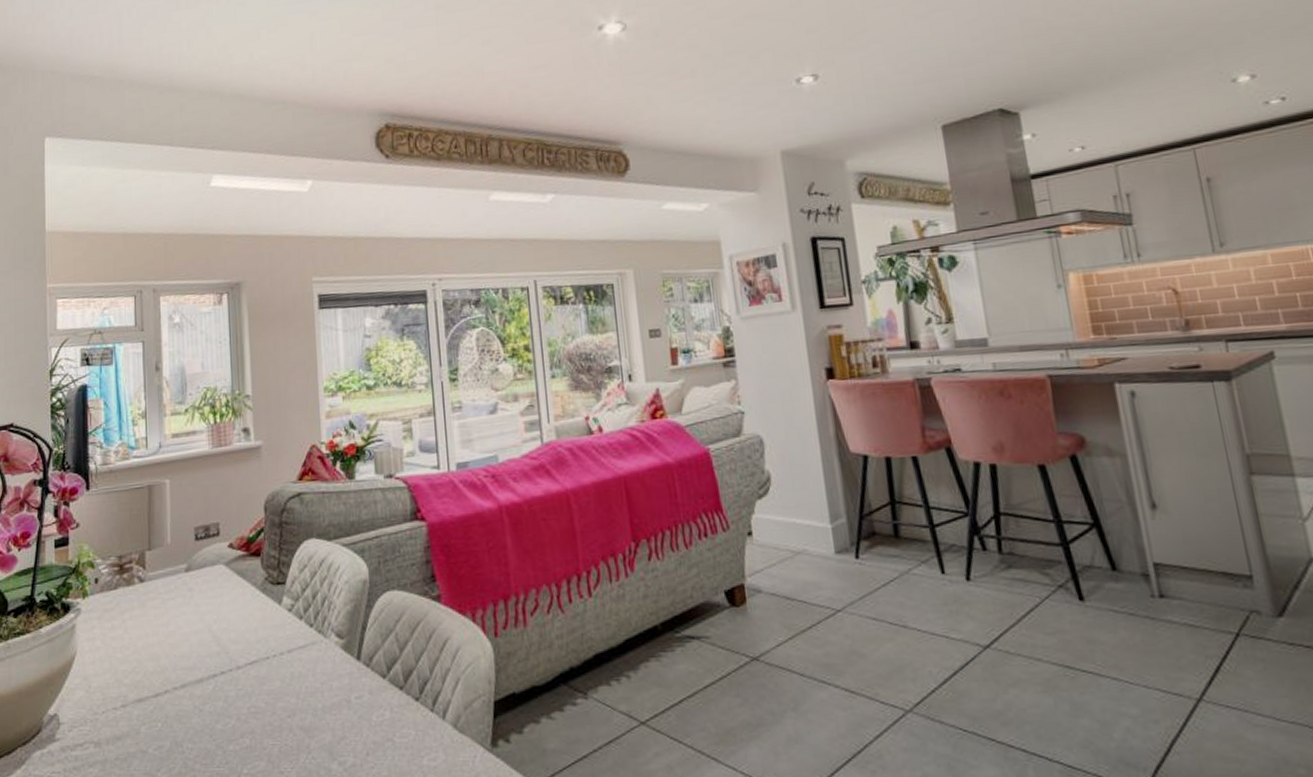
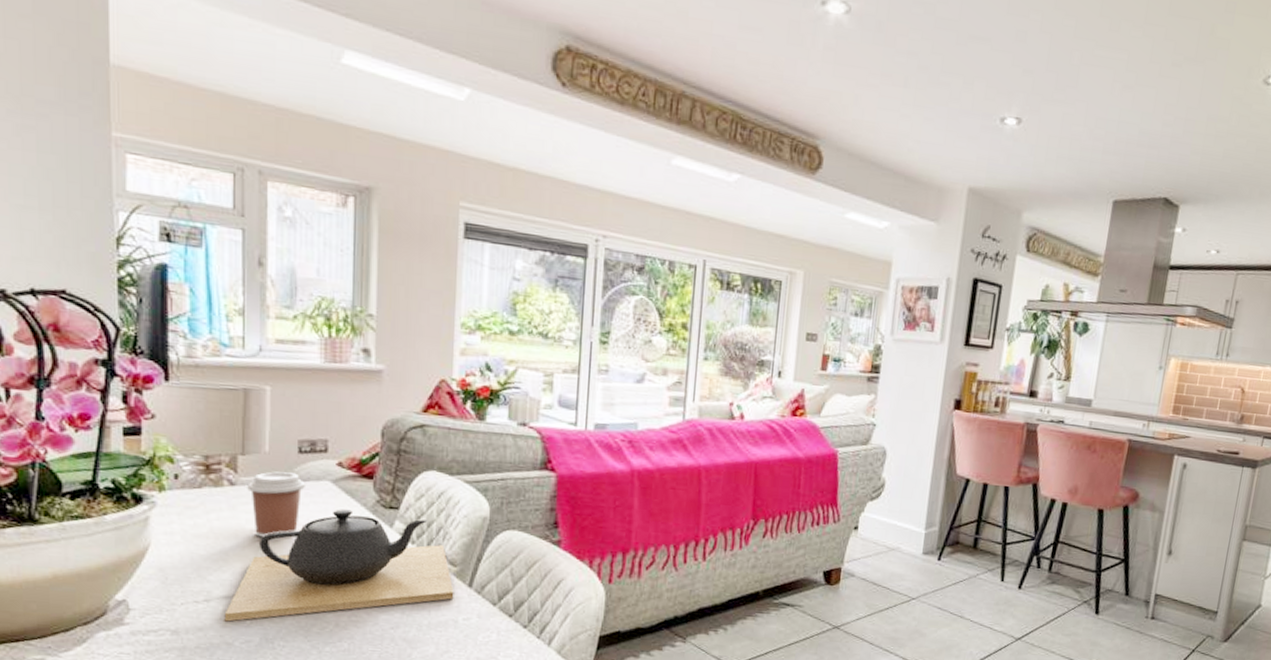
teapot: none [139,591,344,727] -> present [224,509,454,622]
coffee cup: none [154,561,202,632] -> present [247,471,305,538]

